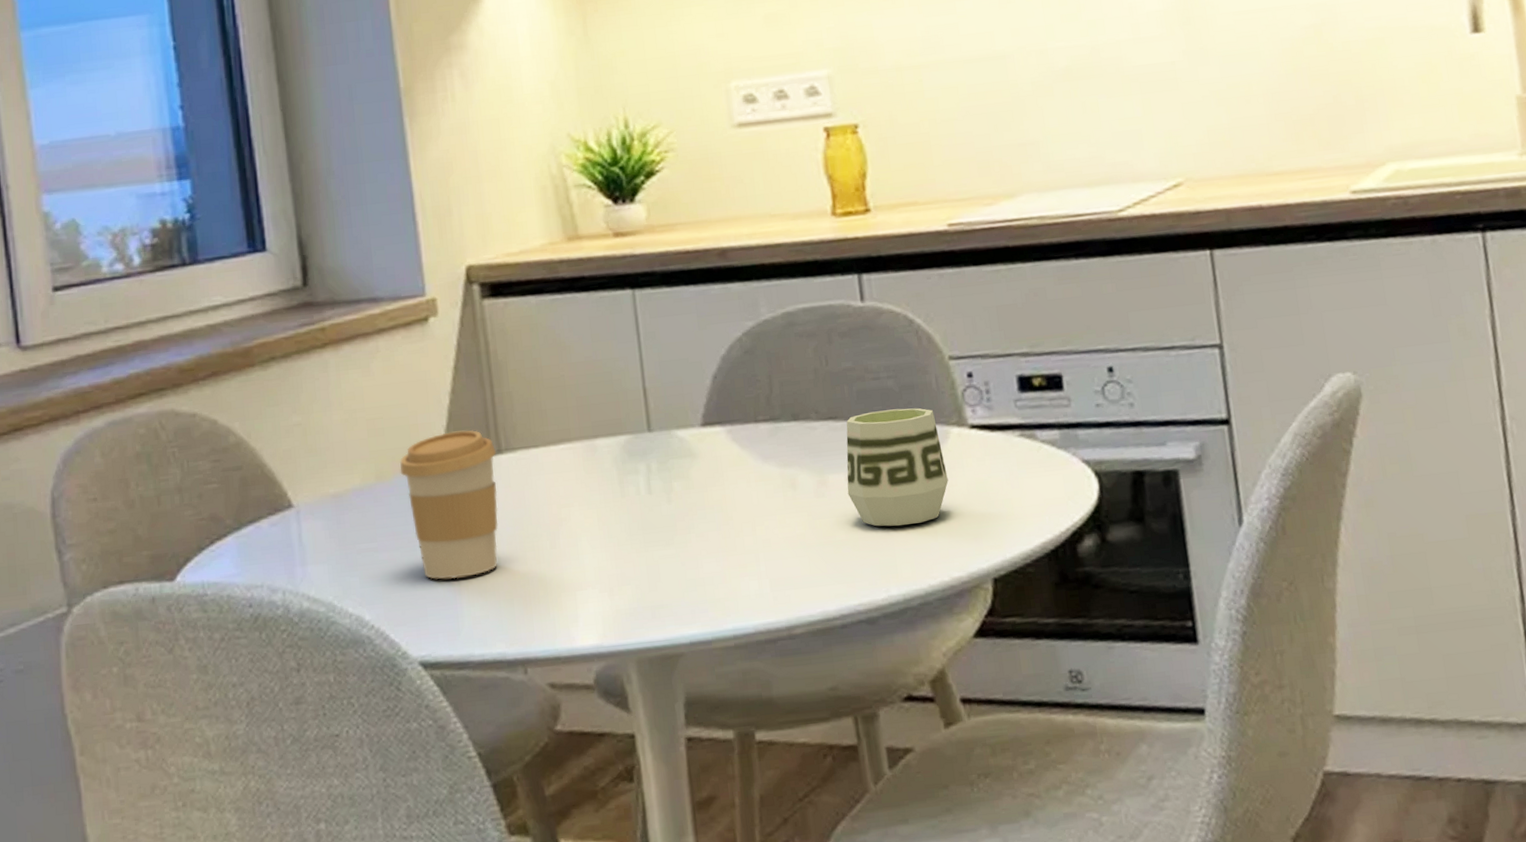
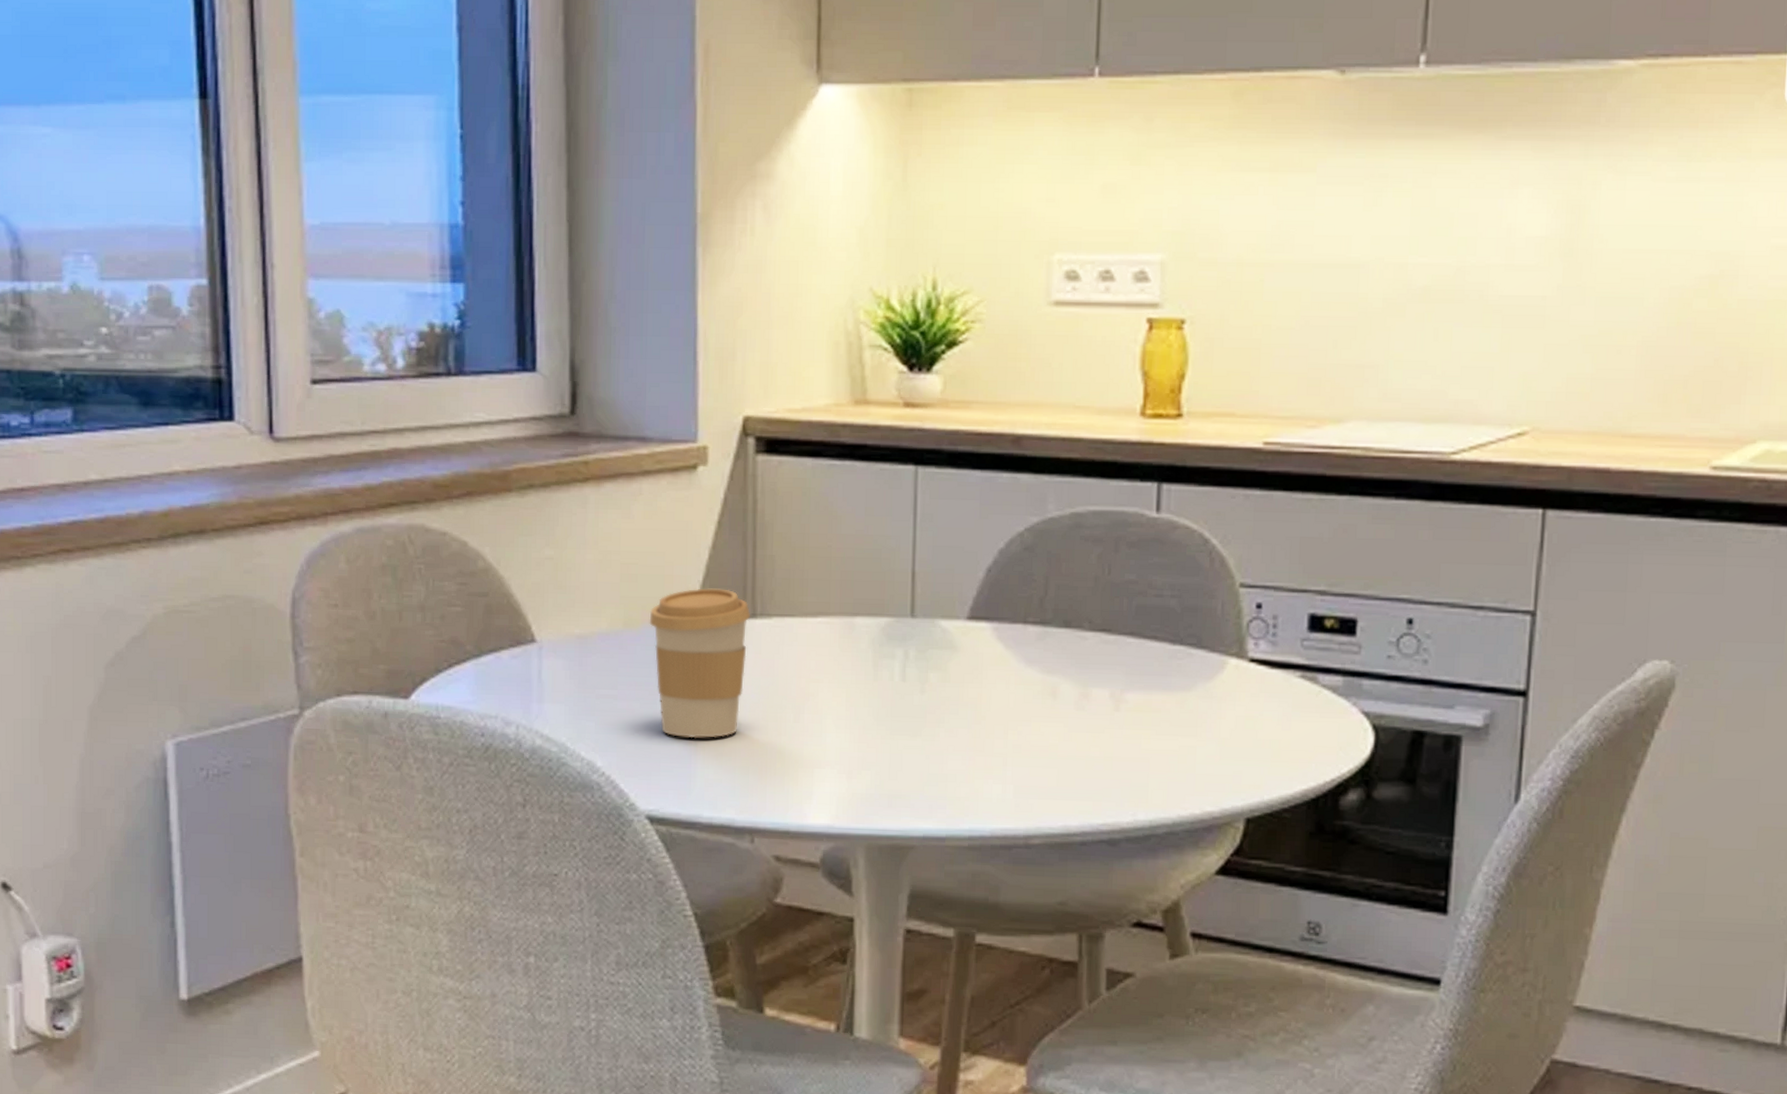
cup: present [846,408,949,527] -> none [1109,630,1217,752]

